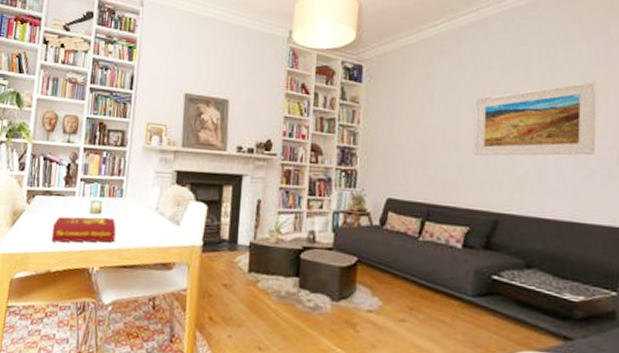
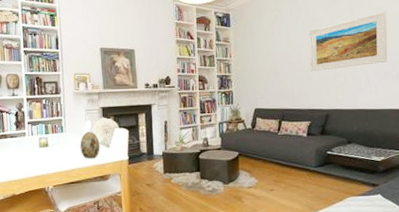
book: present [51,216,117,243] -> none [11,148,63,172]
decorative egg: none [141,200,168,238] -> present [80,131,100,159]

